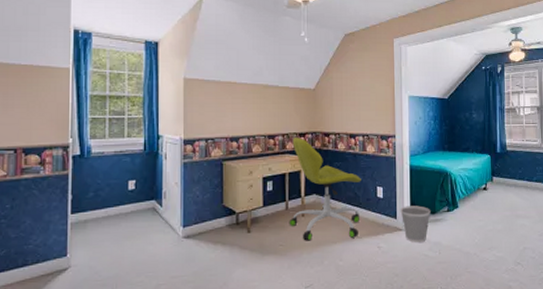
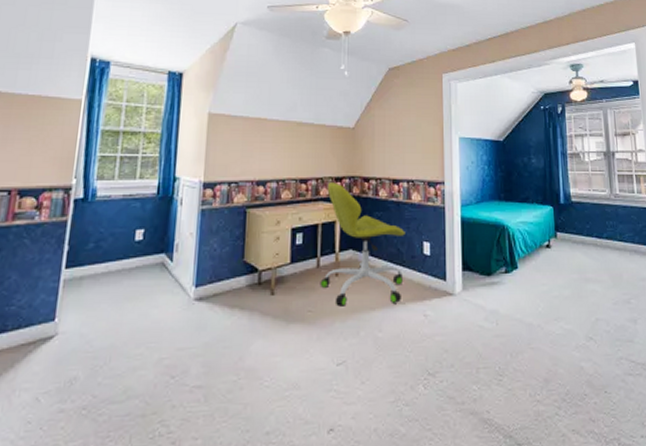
wastebasket: present [400,206,431,244] -> none [450,265,486,312]

